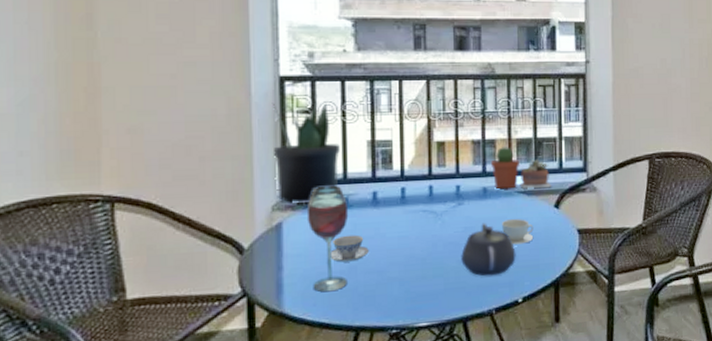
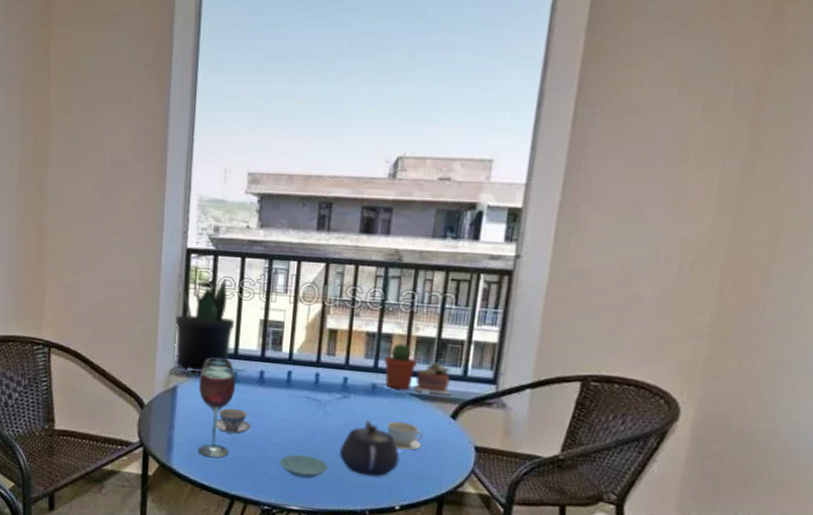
saucer: none [403,268,452,293] -> present [279,454,328,479]

